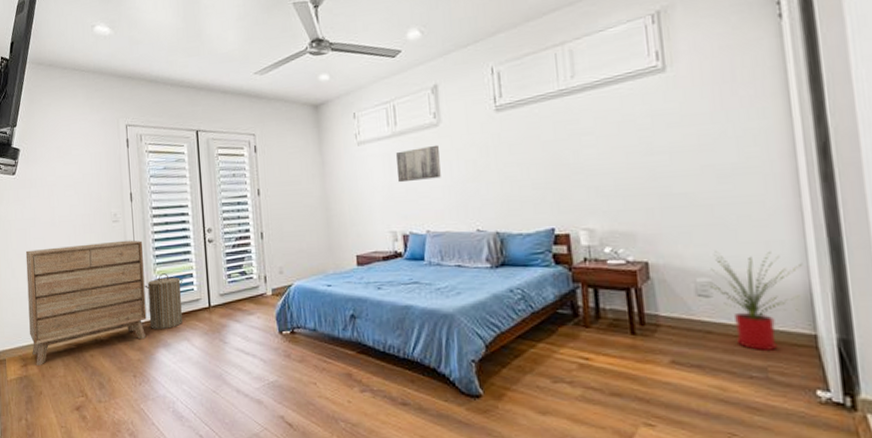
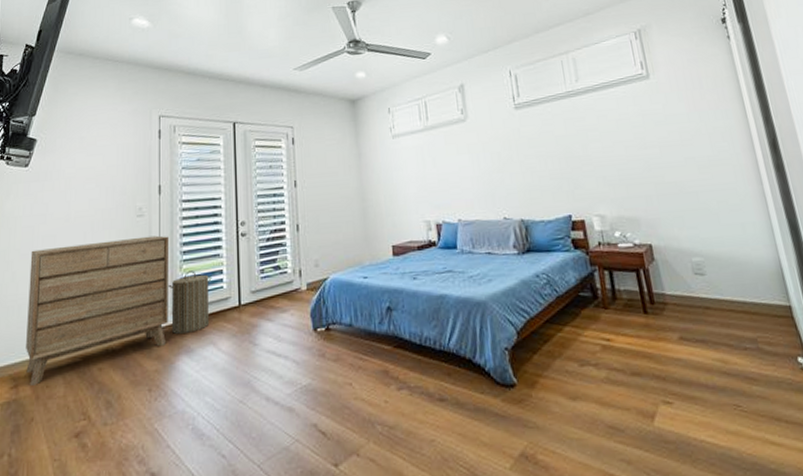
wall art: present [396,144,441,183] -> none [428,138,470,174]
house plant: present [708,251,803,350] -> none [702,233,774,323]

